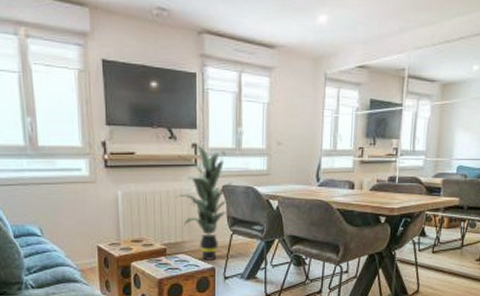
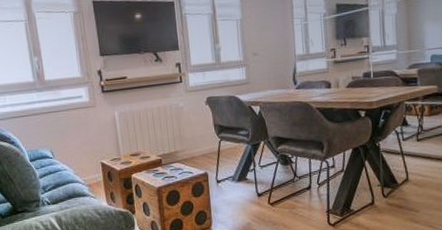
indoor plant: present [175,144,233,260] -> none [165,63,216,167]

